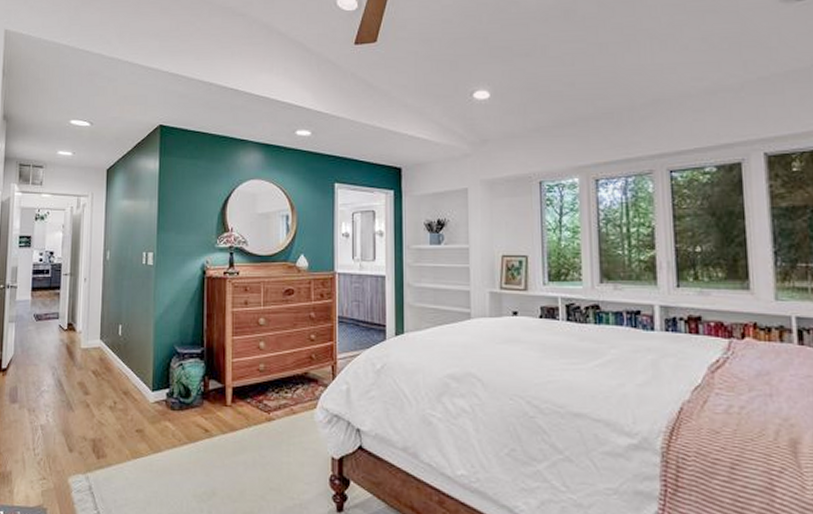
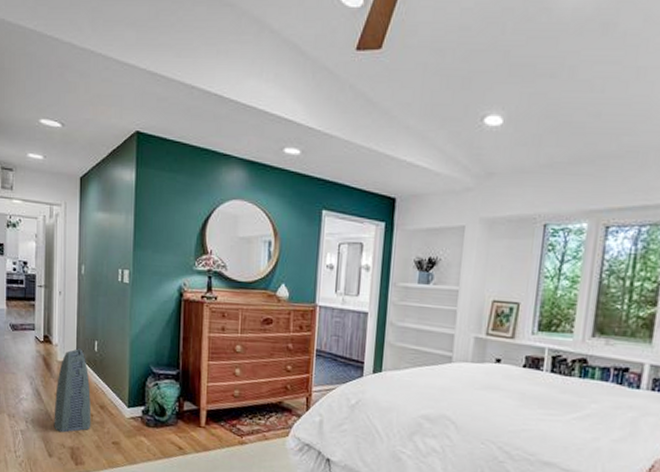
air purifier: none [75,334,115,424] -> present [54,348,92,433]

